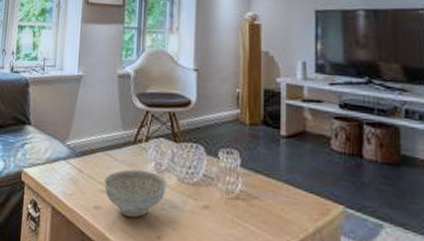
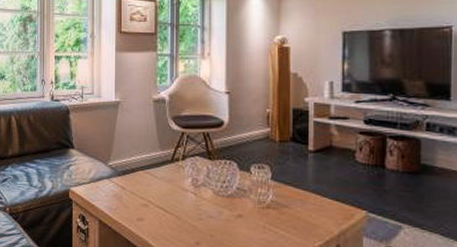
decorative bowl: present [104,169,167,218] -> none [146,185,203,227]

